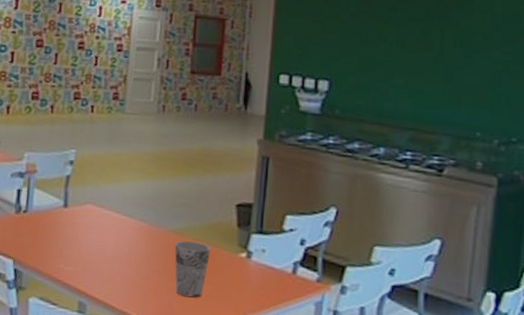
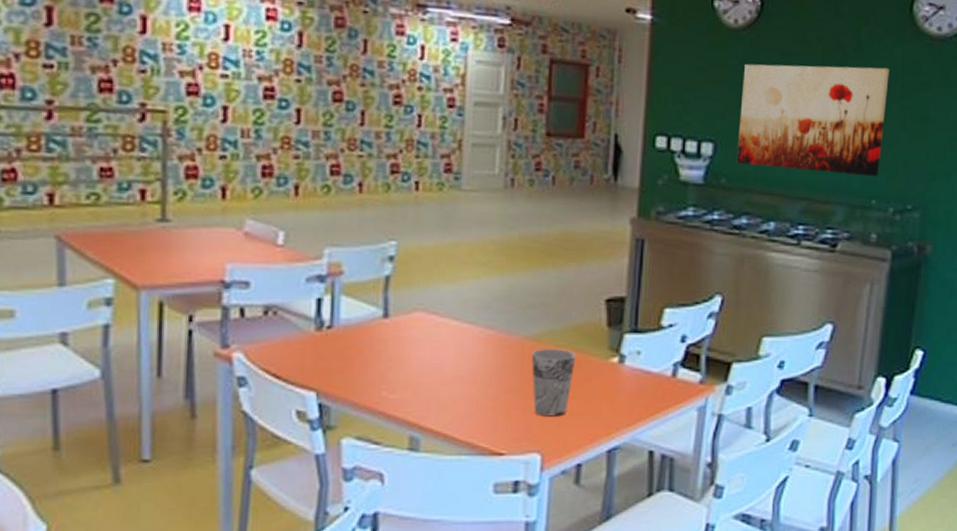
wall art: none [349,17,490,113] -> present [736,63,889,177]

